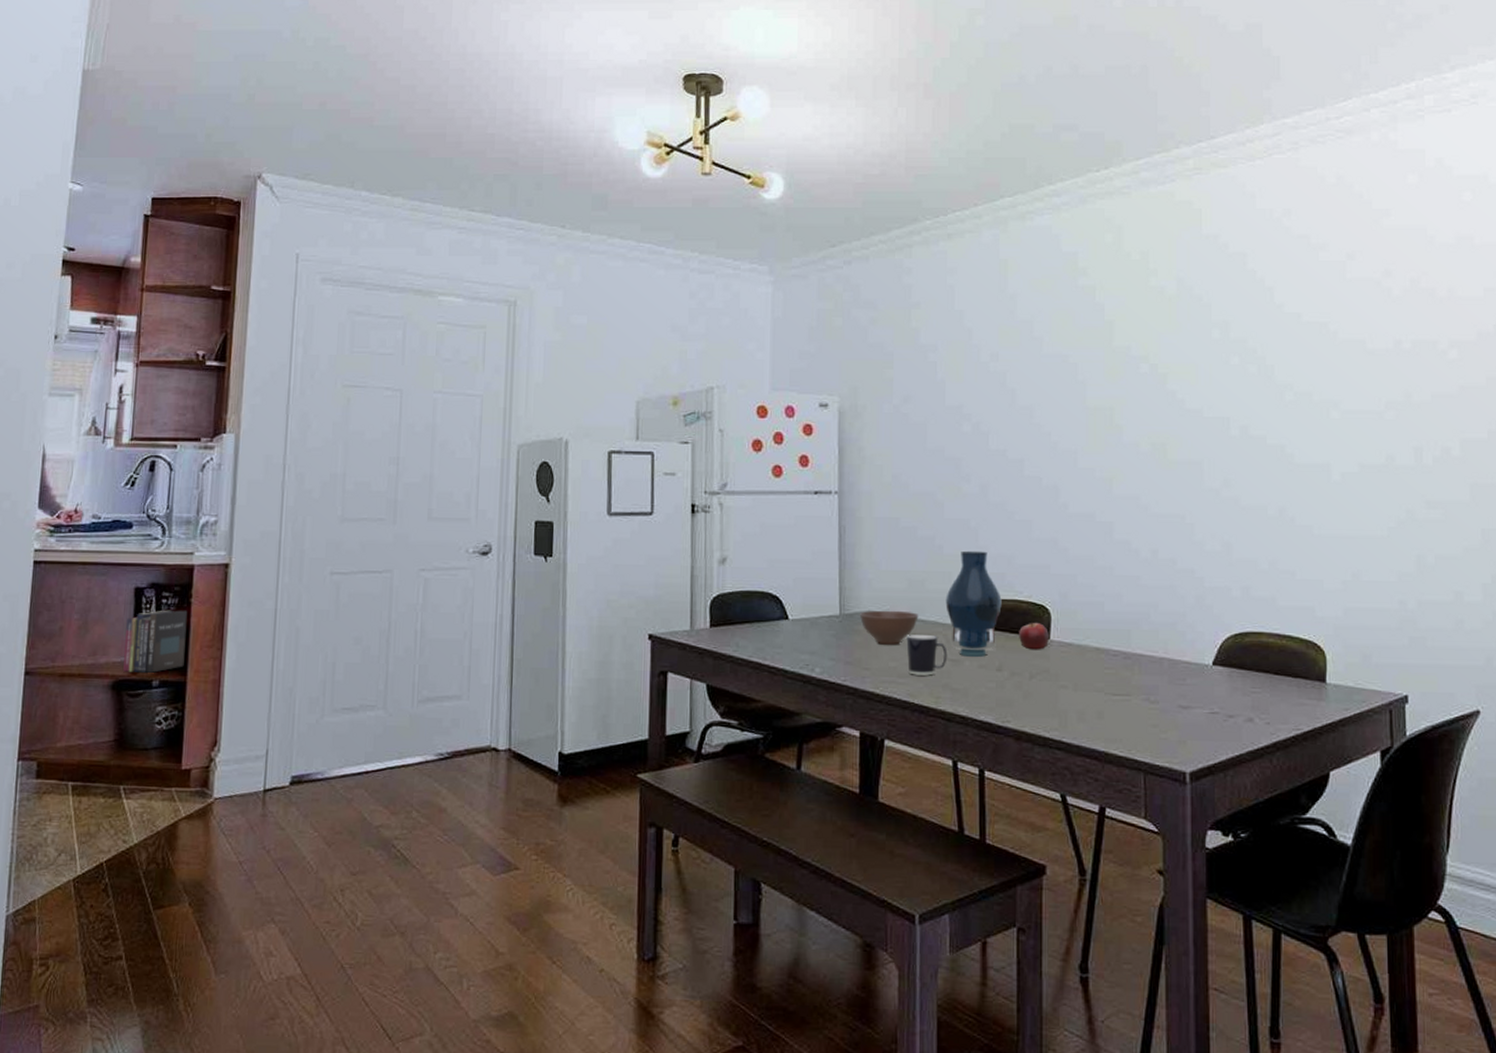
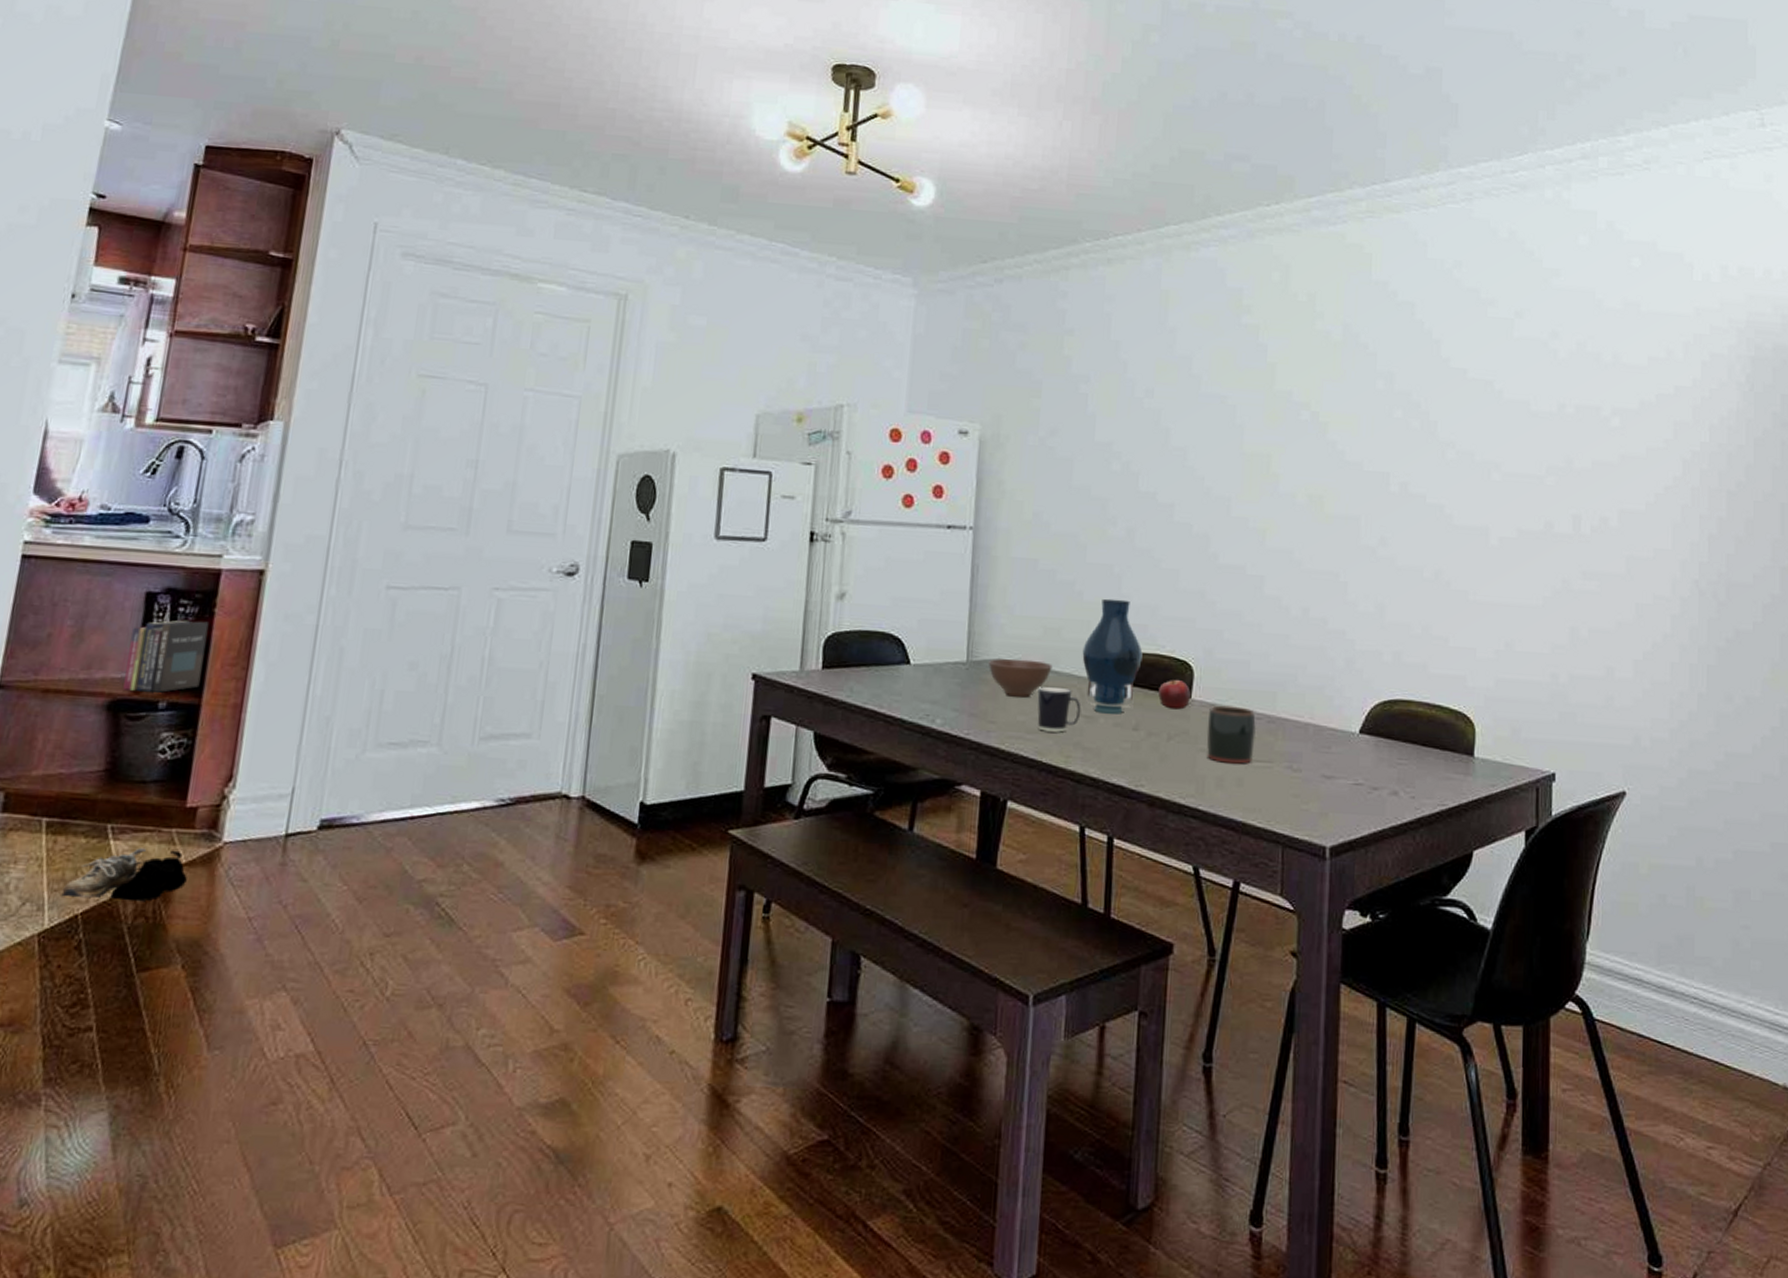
shoe: none [88,805,187,850] -> present [61,848,187,902]
mug: none [1066,644,1114,698] -> present [1206,705,1257,764]

